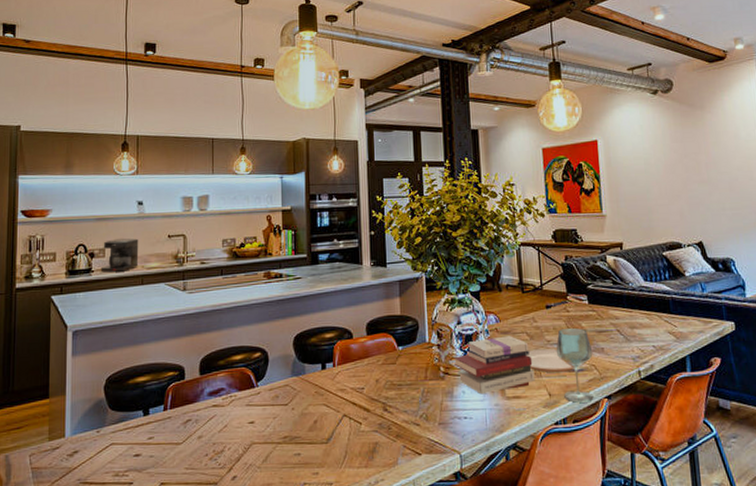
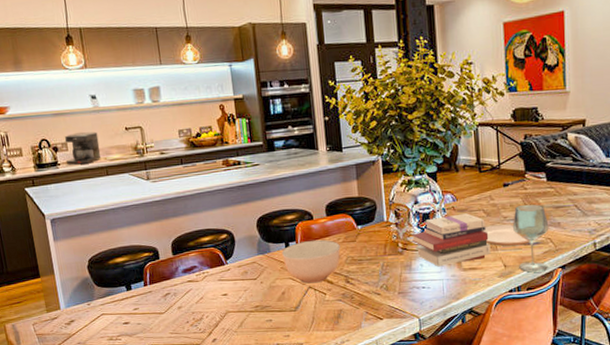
bowl: none [317,361,380,411] -> present [282,239,341,284]

